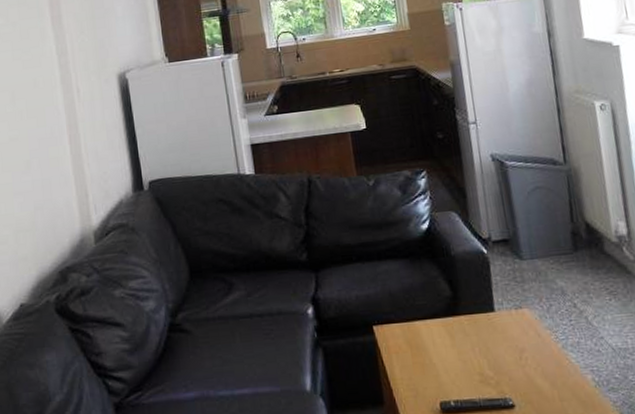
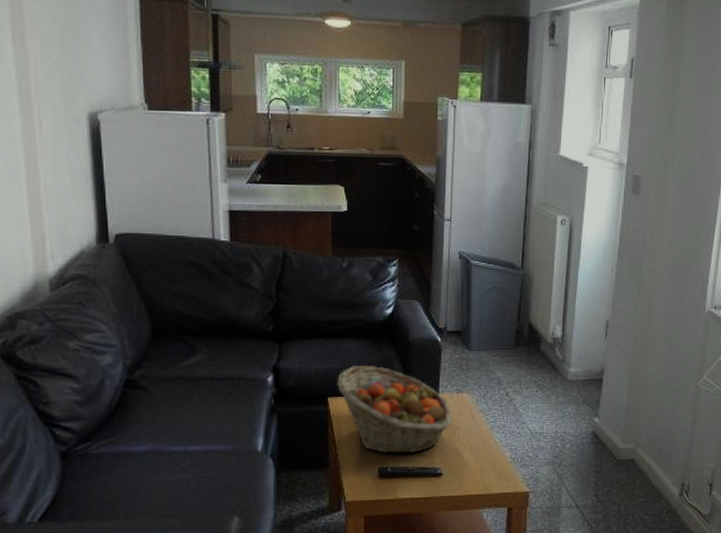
fruit basket: none [380,286,517,386] -> present [337,365,453,454]

